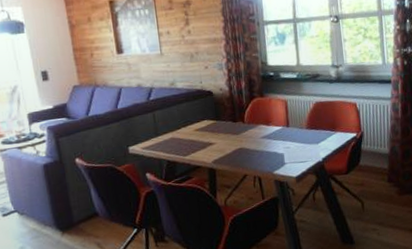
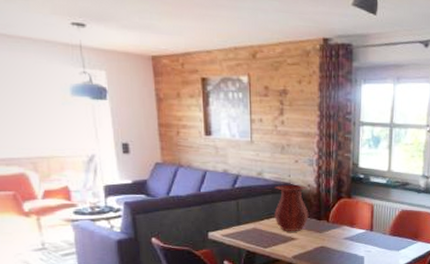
vase: none [188,90,224,137] -> present [274,185,309,231]

